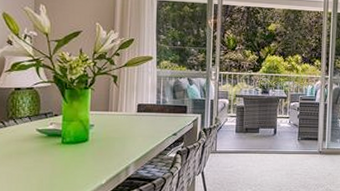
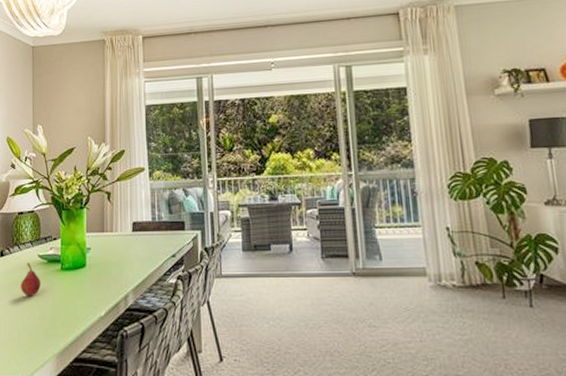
fruit: none [15,136,39,167] -> present [20,263,41,296]

